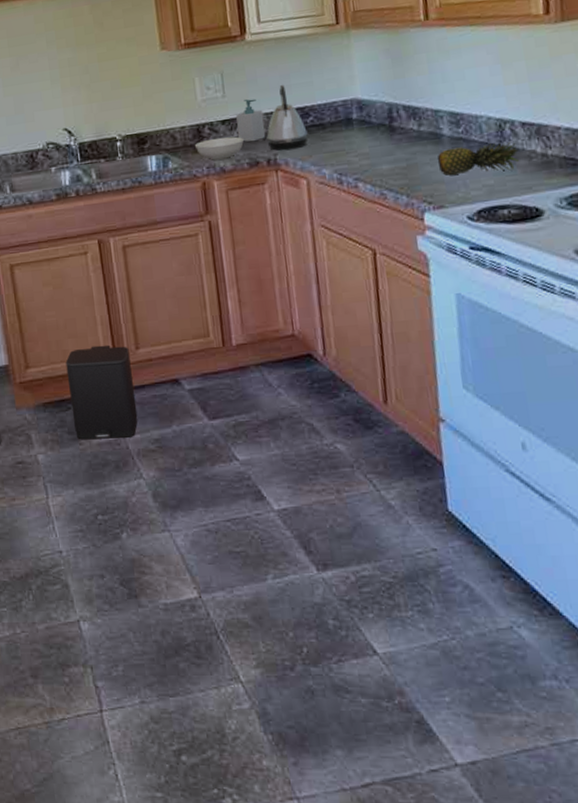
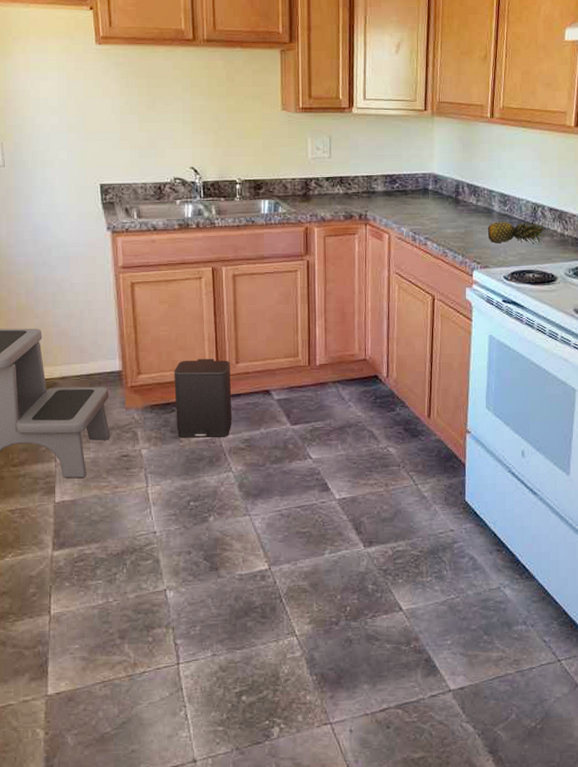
bowl: present [194,136,245,161] -> none [302,192,343,211]
soap bottle: present [236,98,266,142] -> none [338,161,361,199]
kettle: present [266,84,308,151] -> none [361,153,393,209]

